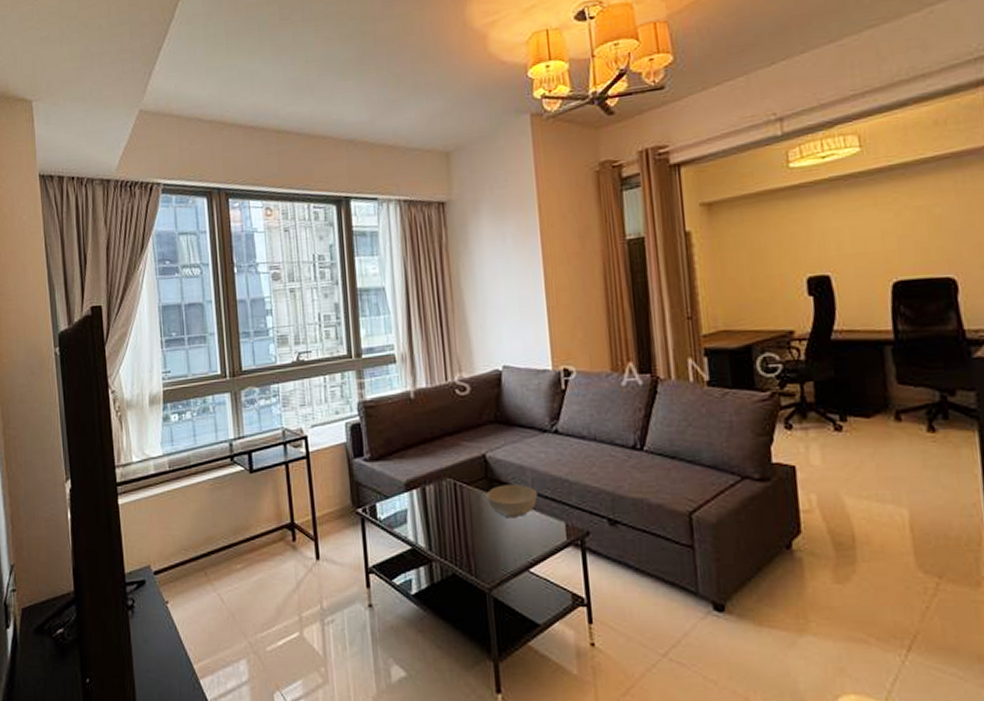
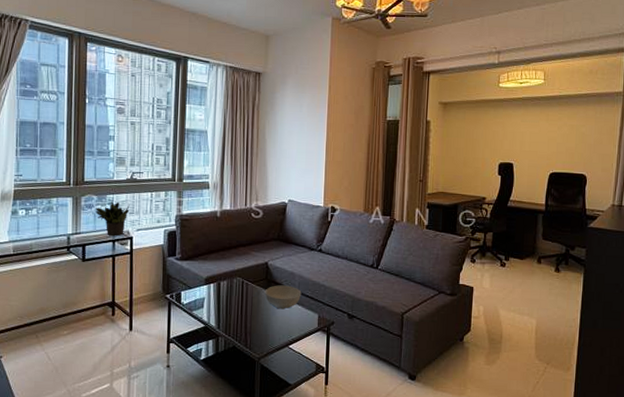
potted plant: none [259,391,300,438] -> present [95,201,130,236]

